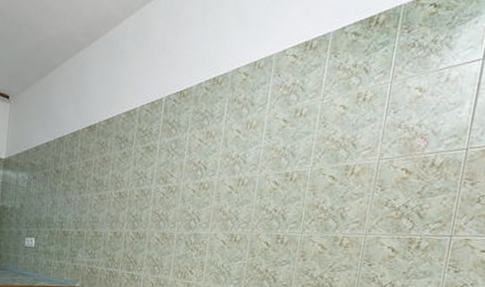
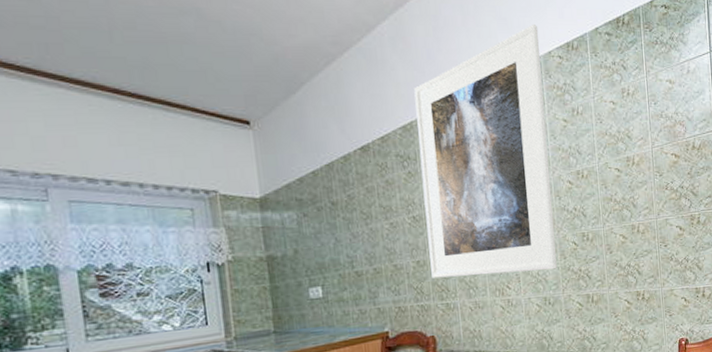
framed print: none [124,21,278,265] -> present [414,23,557,279]

